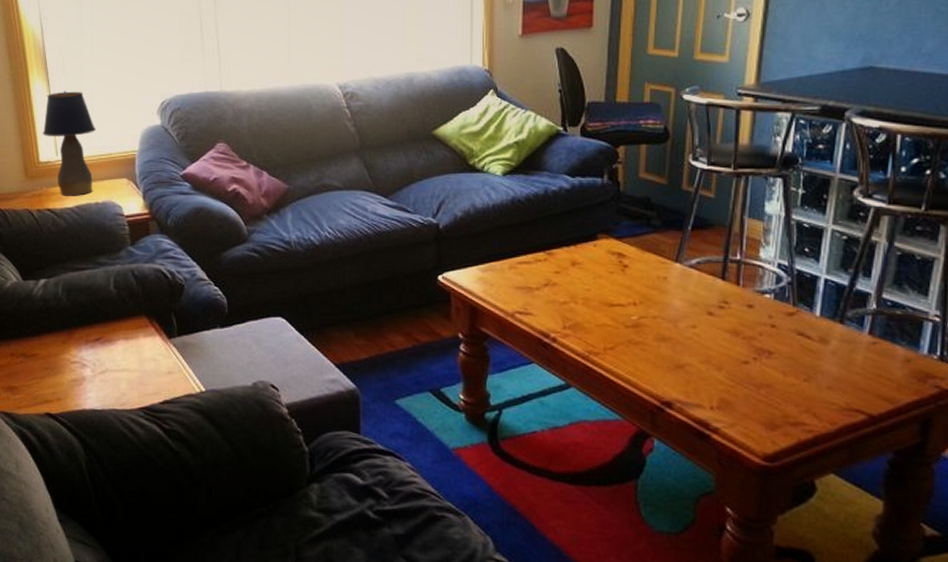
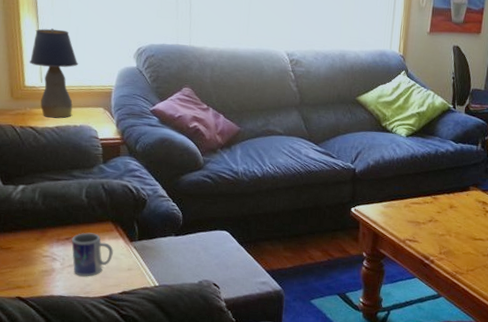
mug: none [101,330,150,384] -> present [71,232,113,276]

